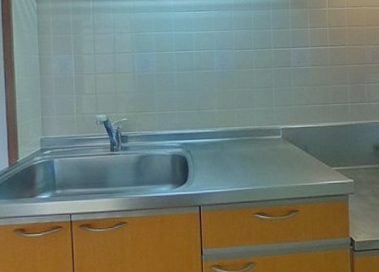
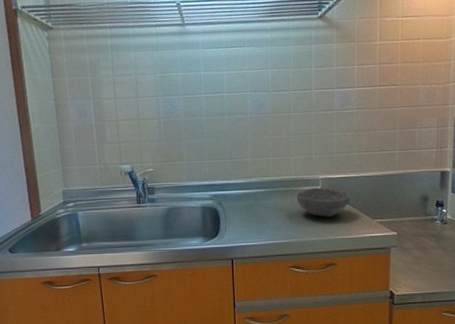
bowl: none [259,137,309,165] -> present [296,187,351,217]

